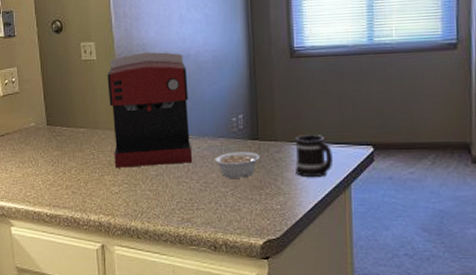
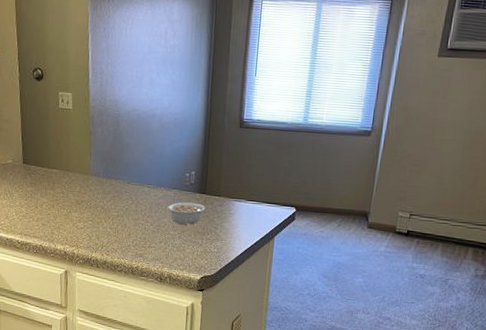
coffee maker: present [107,52,193,168] -> none [81,108,152,208]
mug: present [295,135,333,178] -> none [233,193,264,229]

